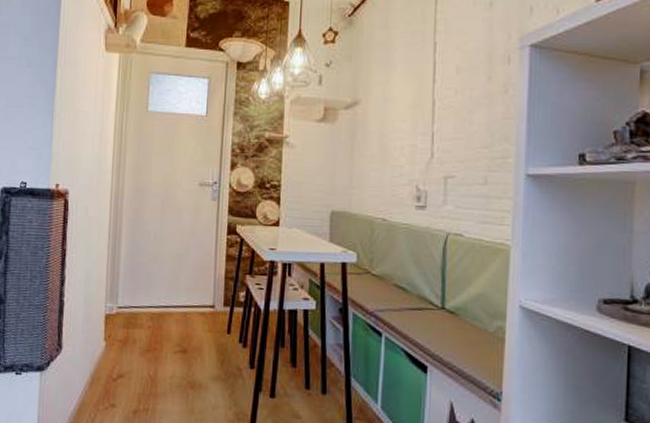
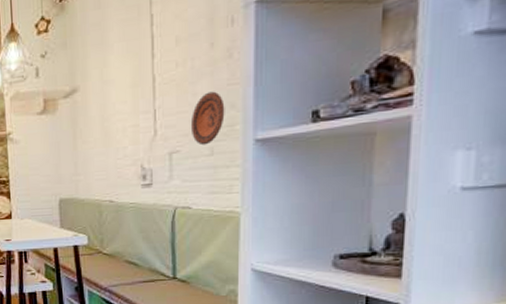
decorative plate: none [466,122,500,174] -> present [190,91,225,146]

